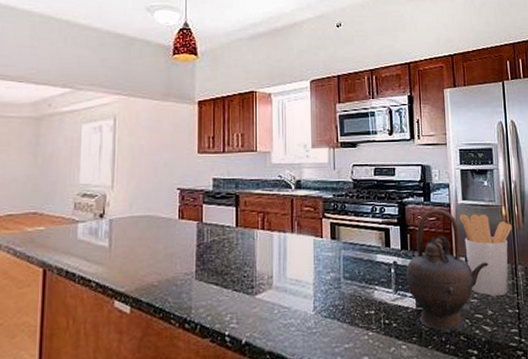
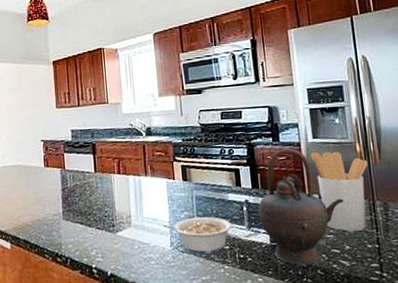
legume: none [306,278,379,320] -> present [162,216,232,254]

